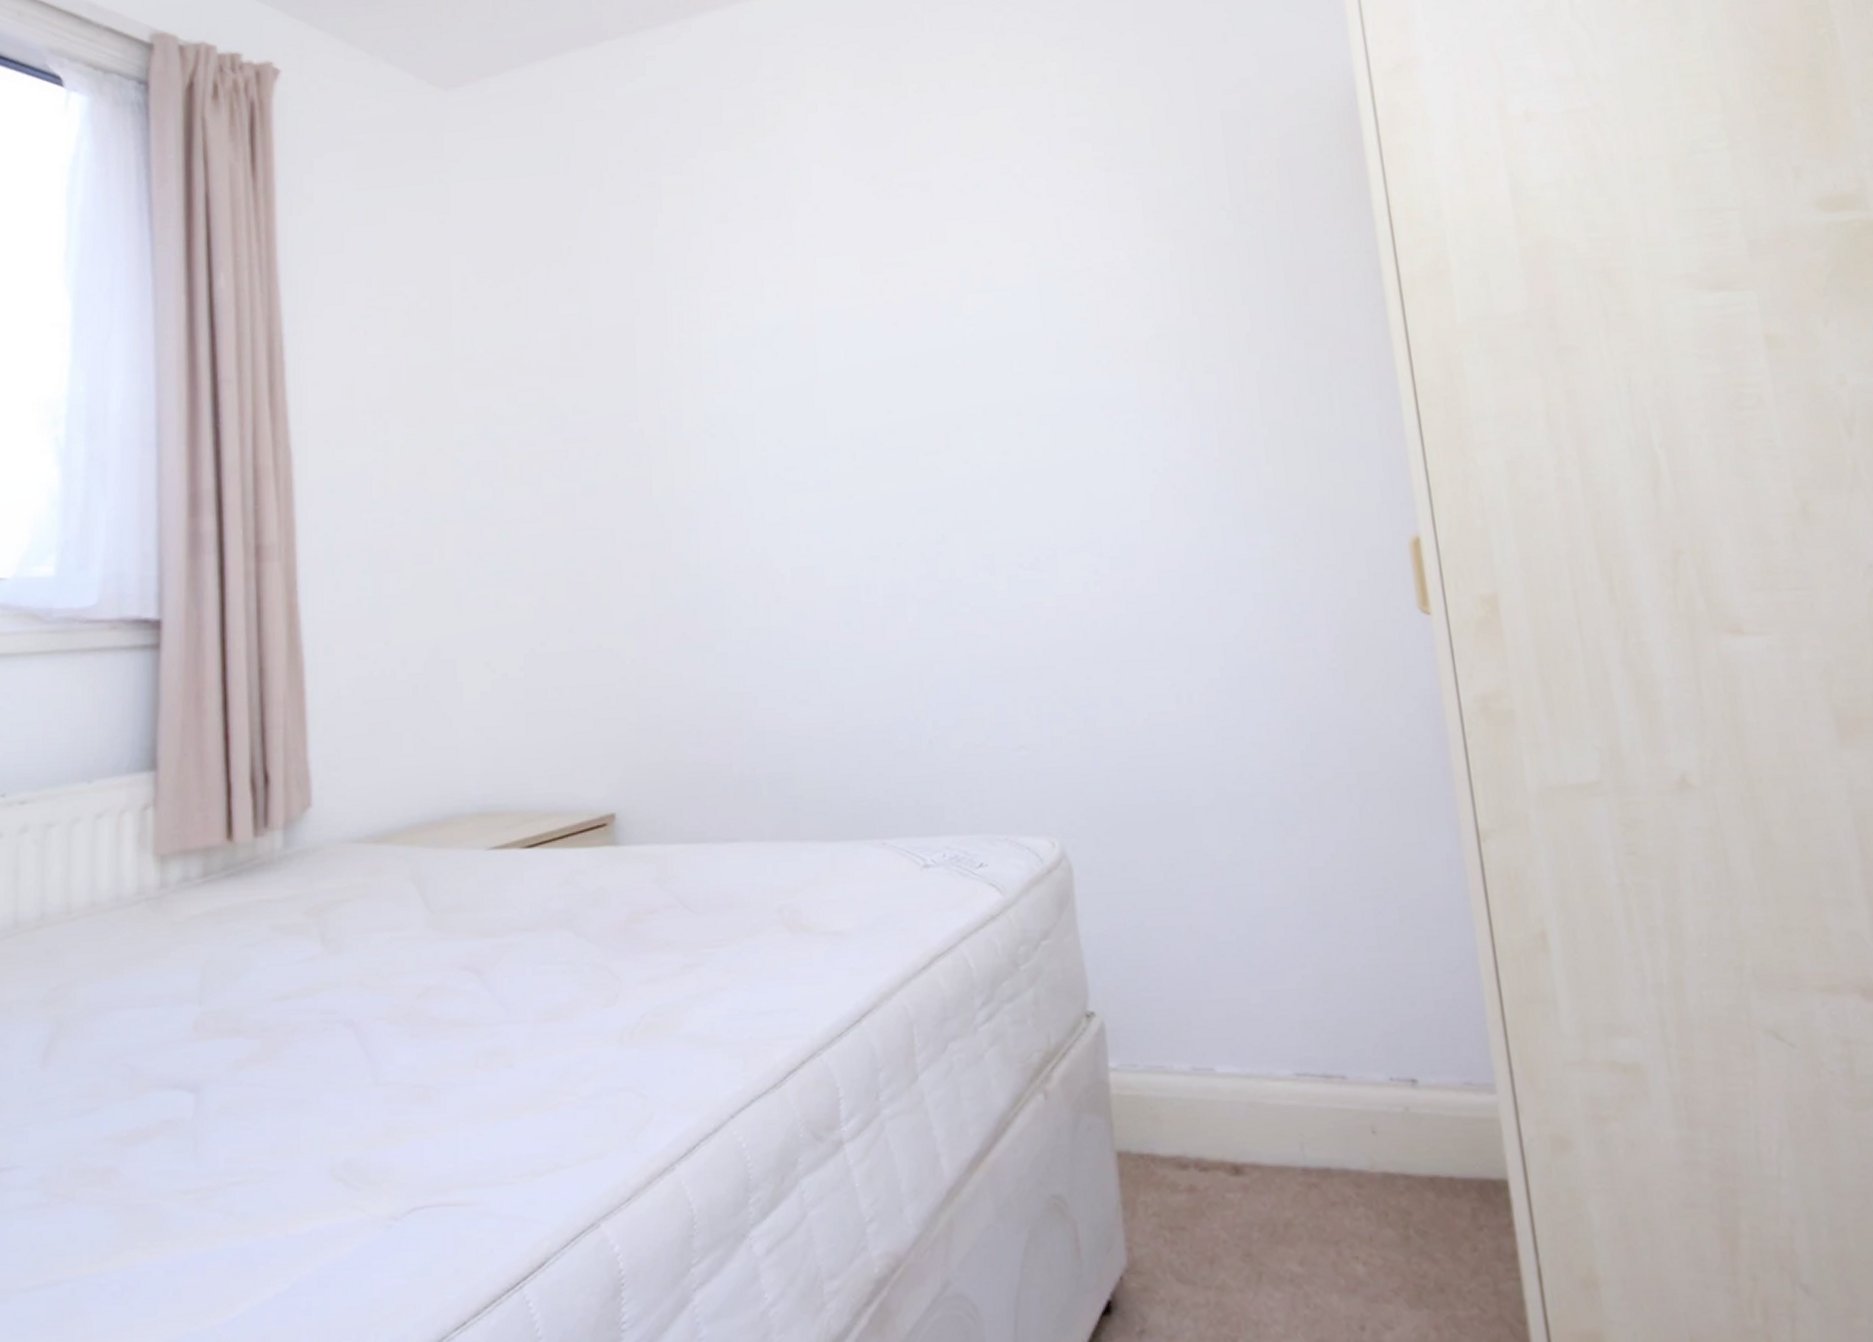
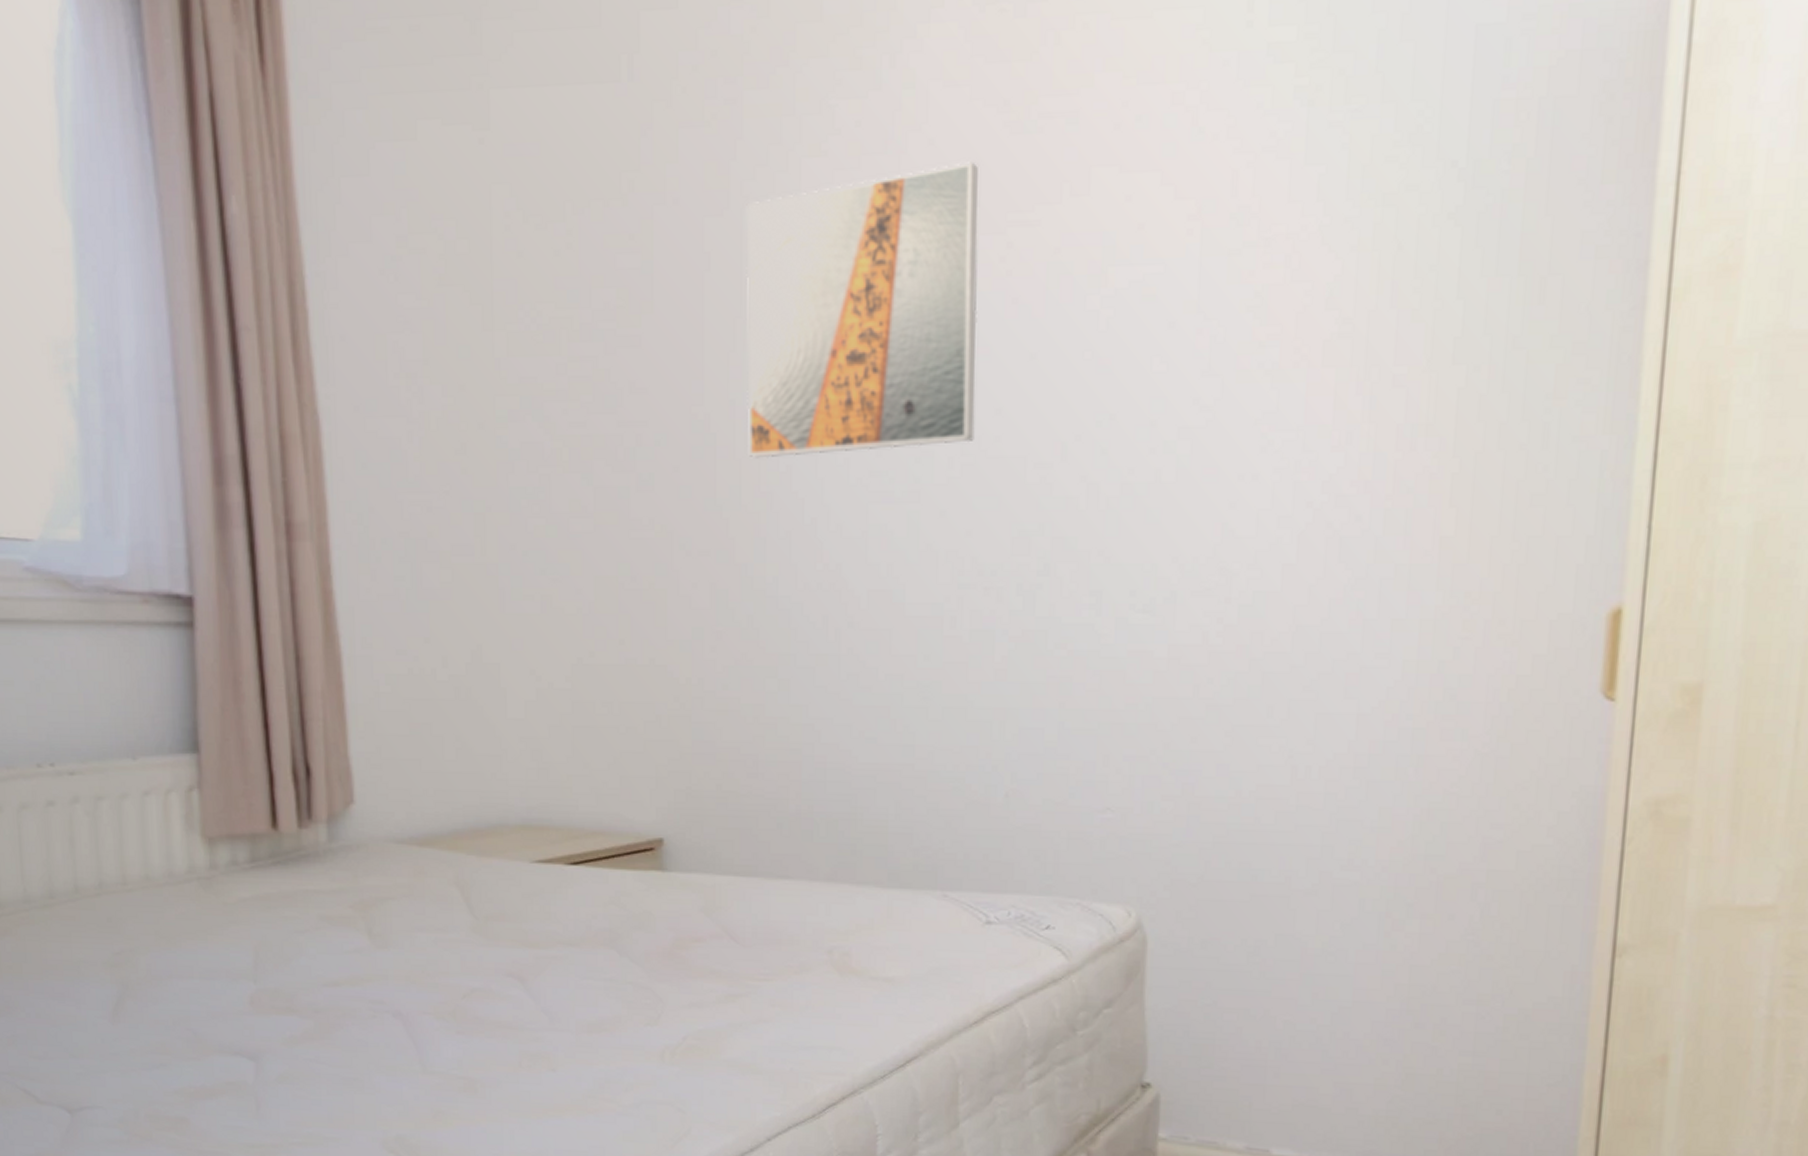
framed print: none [667,221,872,462] -> present [746,162,978,459]

